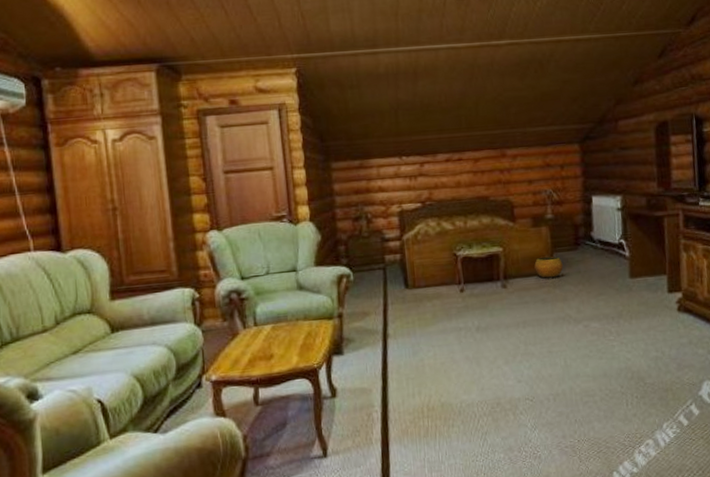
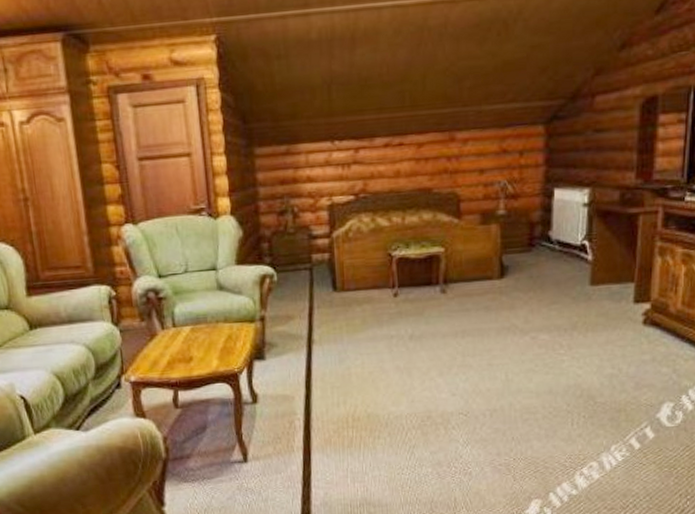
clay pot: present [534,256,563,279] -> none [479,258,513,284]

